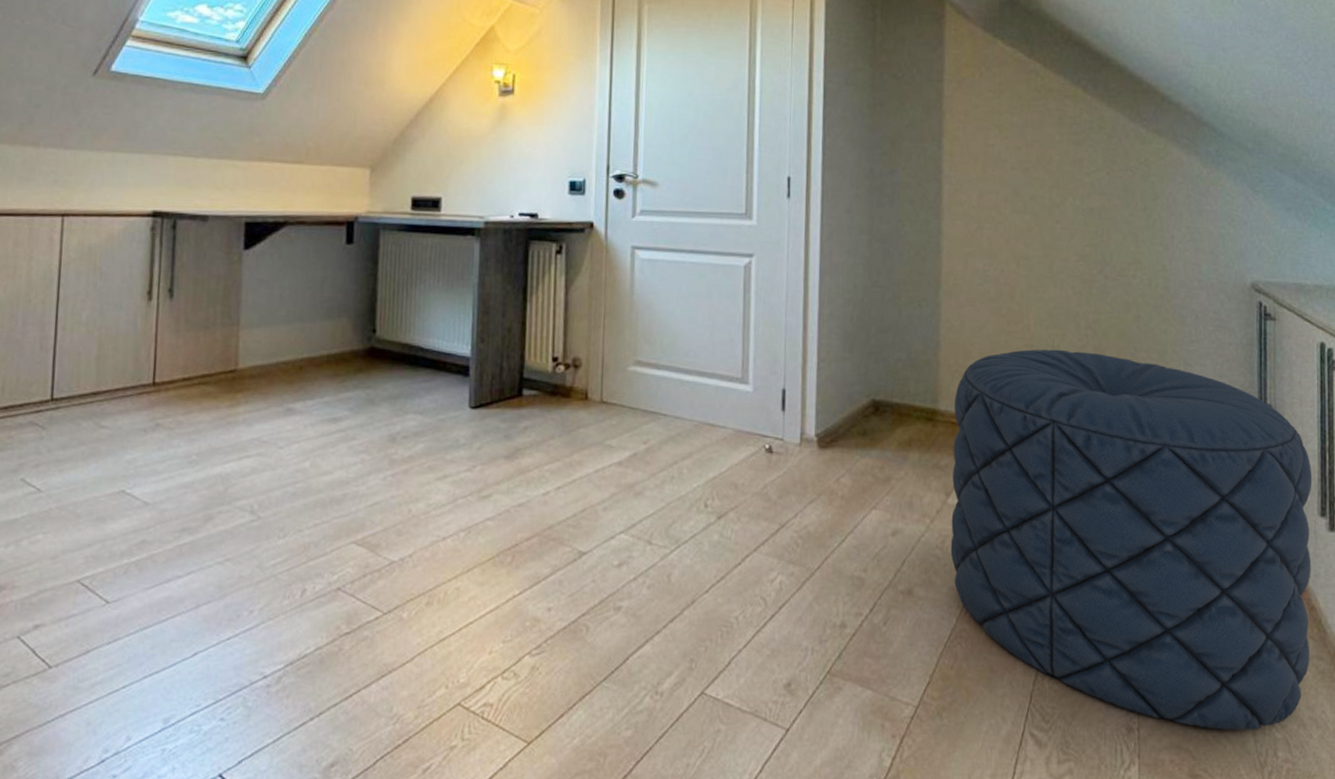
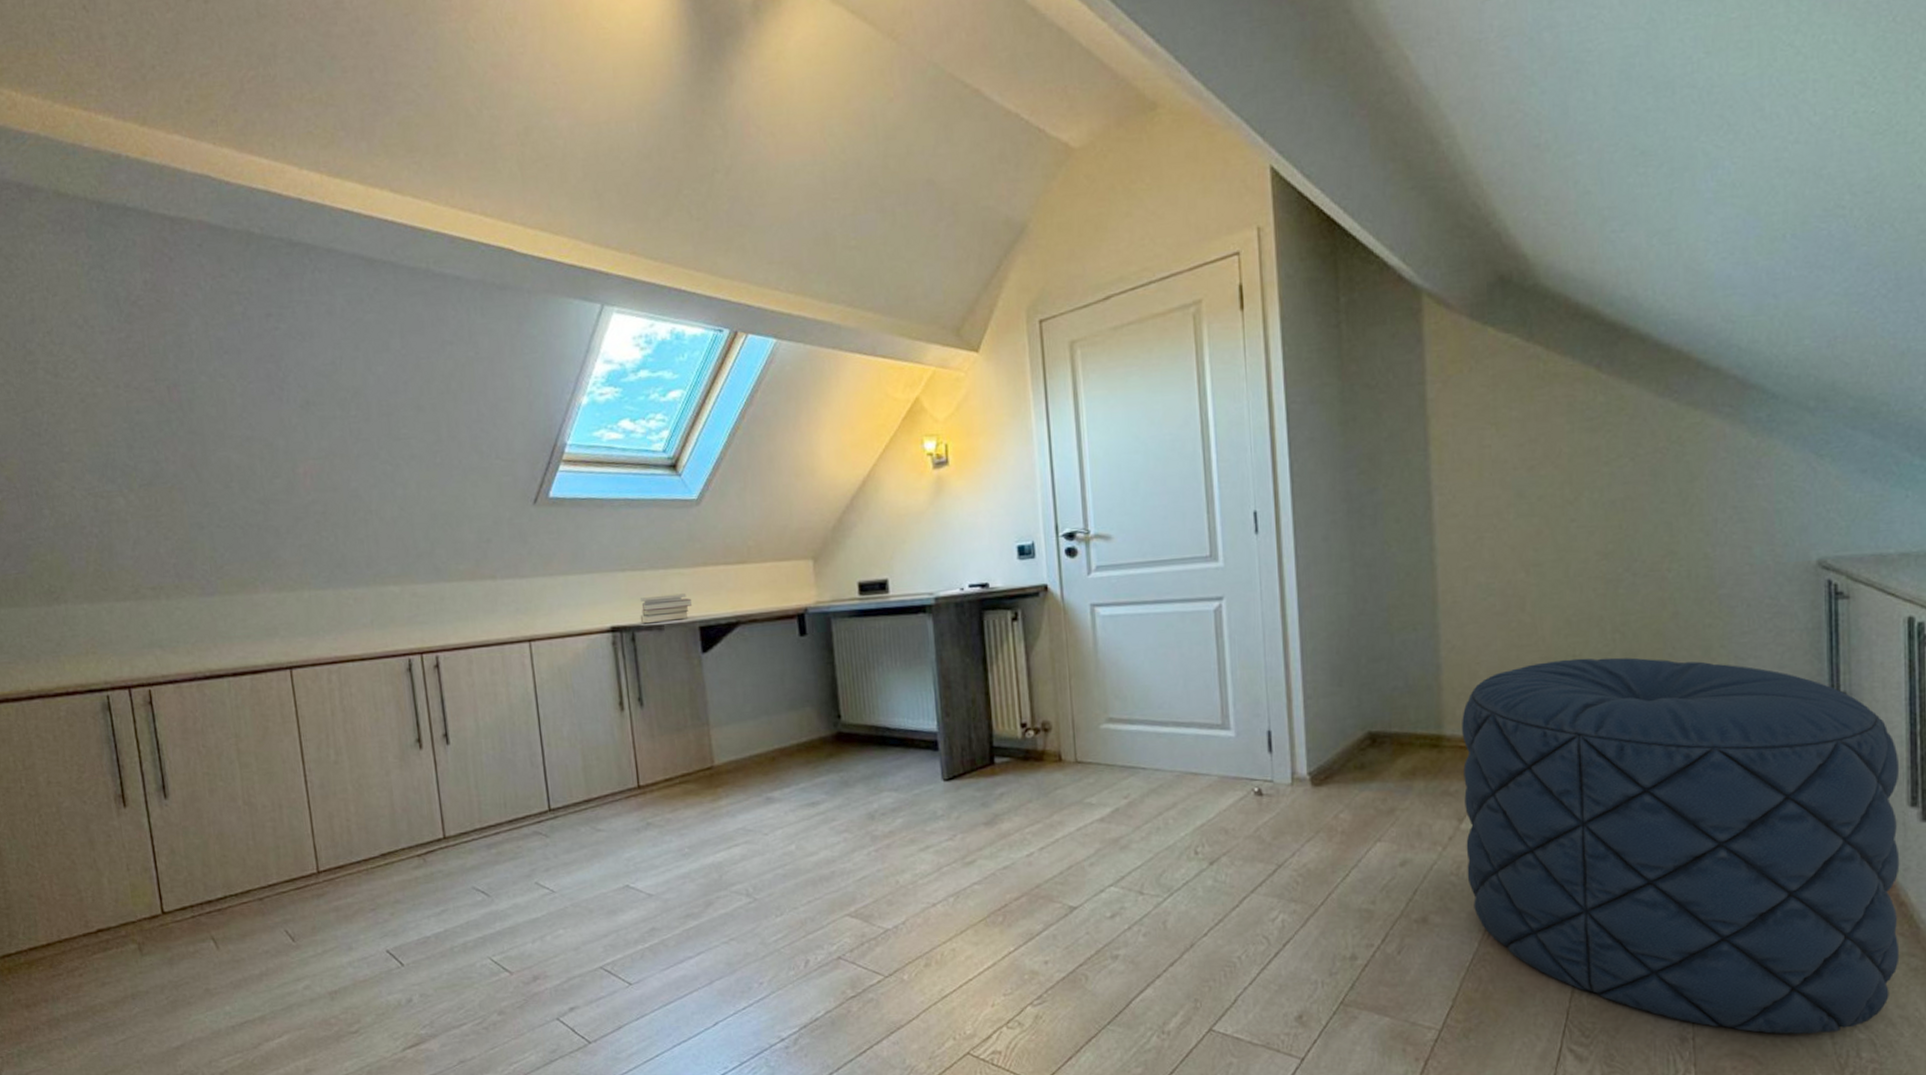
books: none [184,185,241,213] -> present [639,593,692,624]

